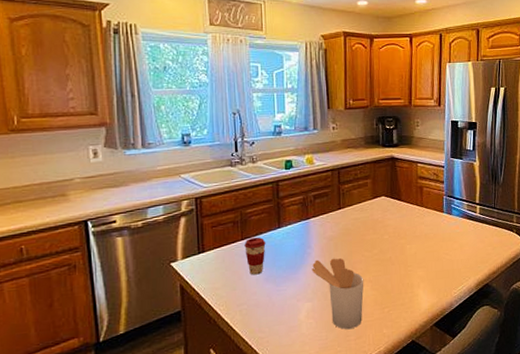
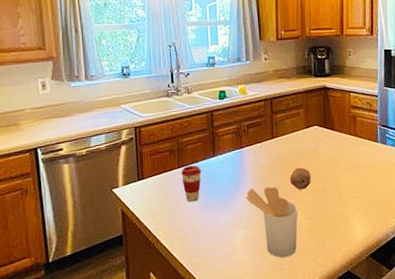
fruit: none [356,238,378,261] -> present [289,167,311,190]

